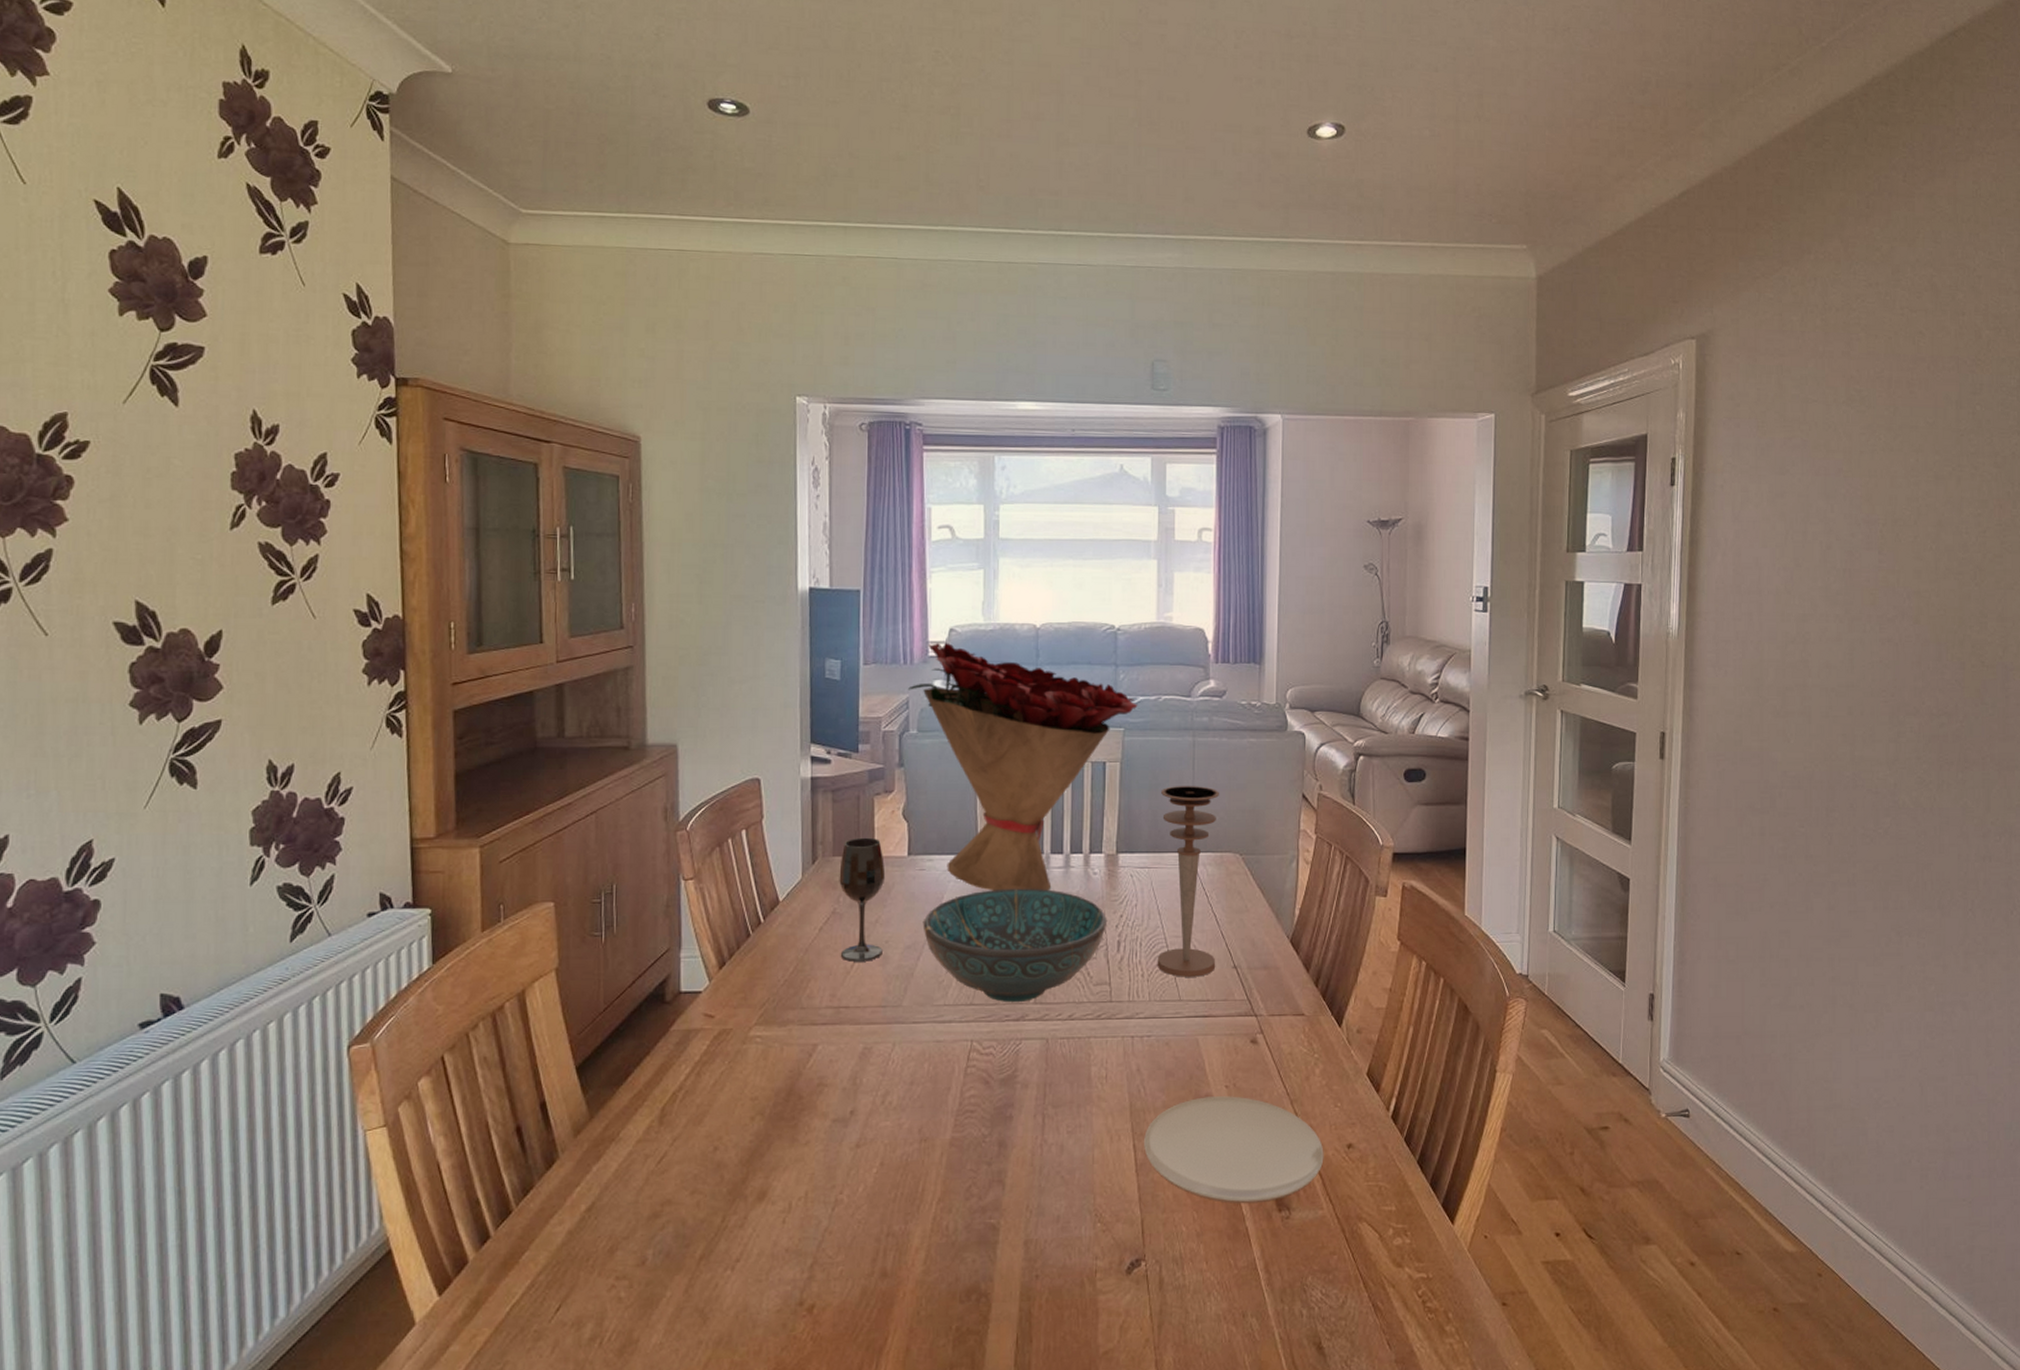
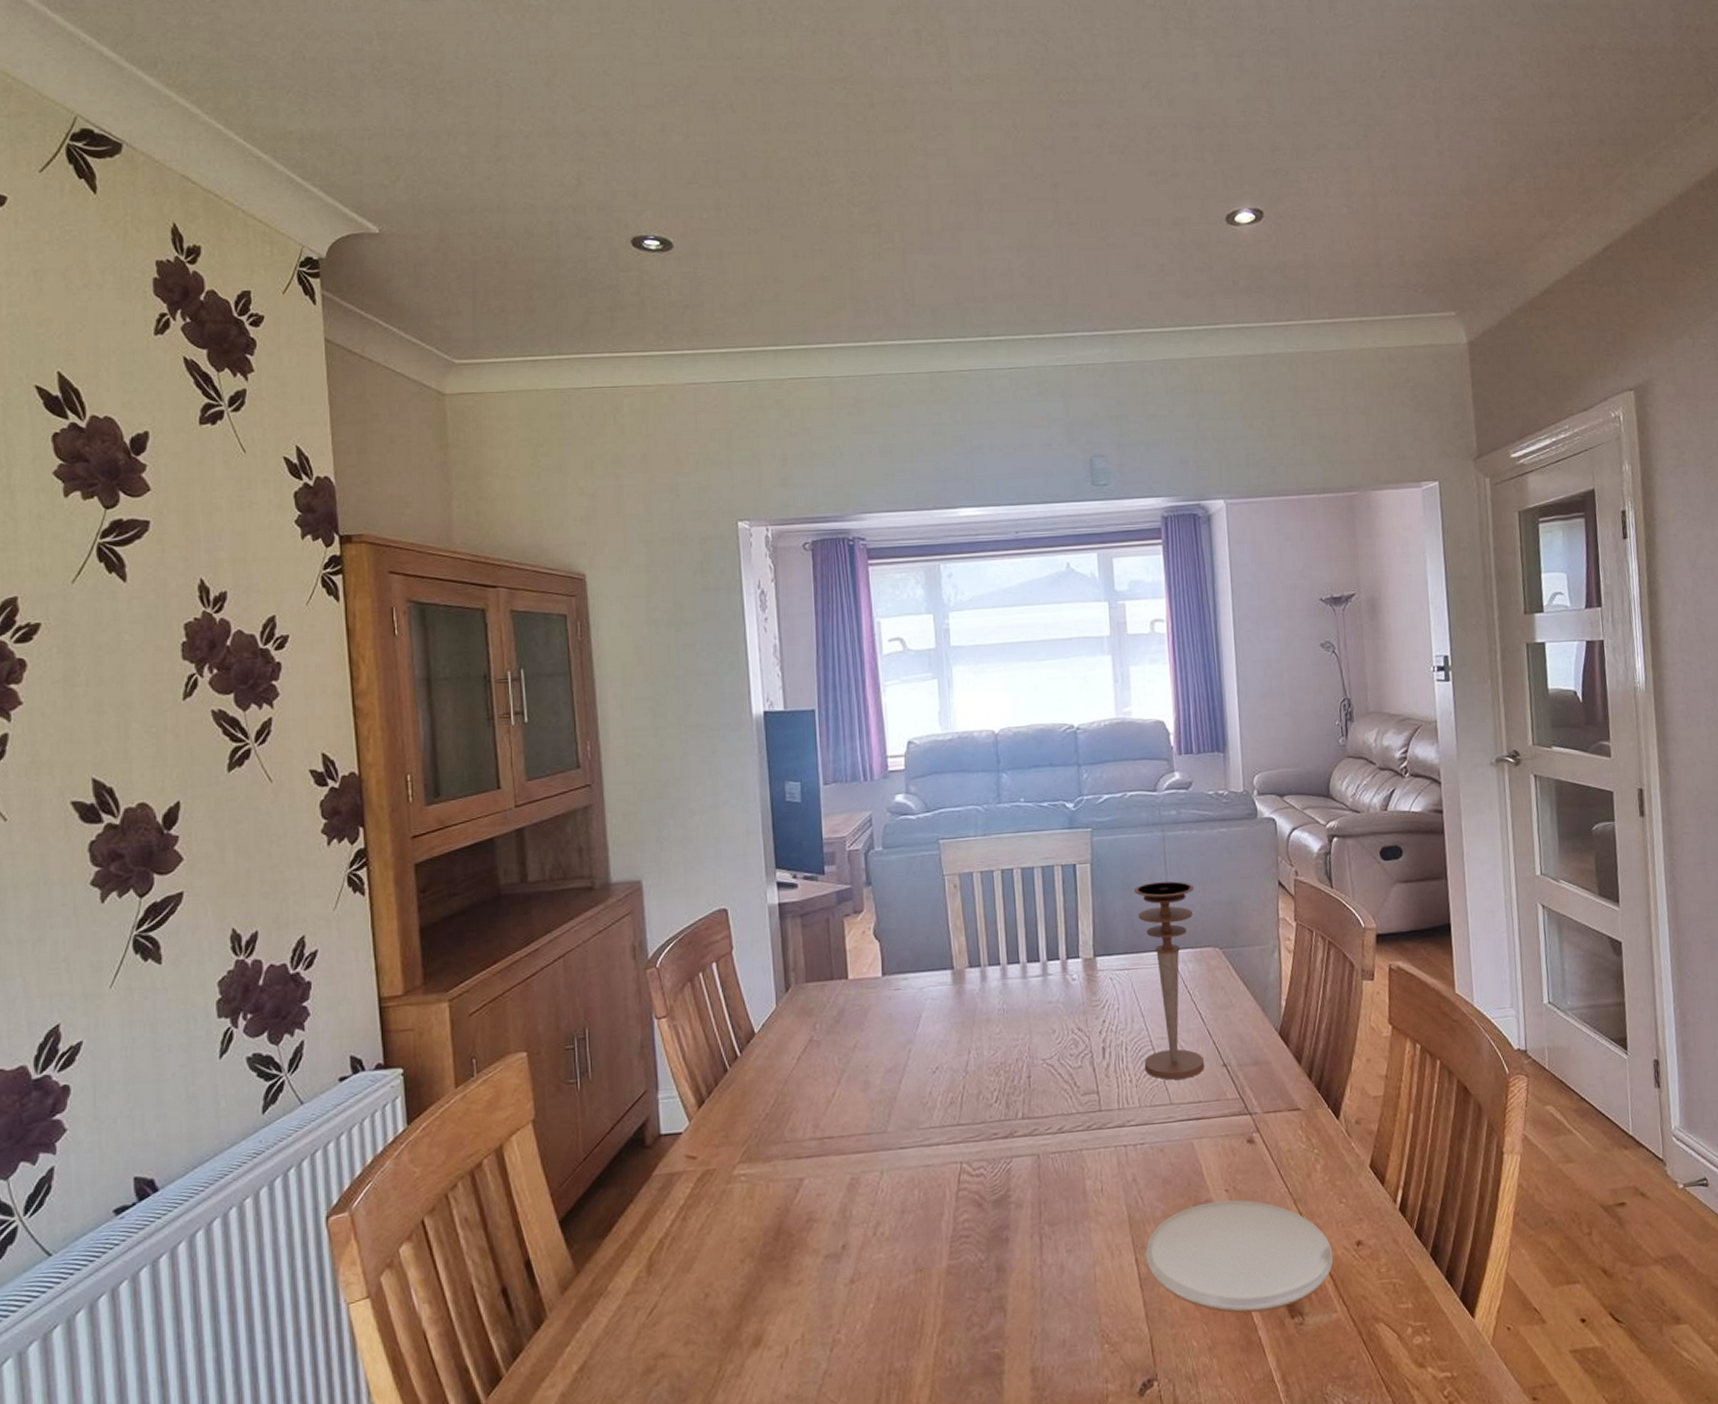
wine glass: present [839,837,886,962] -> none [813,960,864,1090]
flower bouquet: present [907,643,1138,891] -> none [869,756,1104,1006]
decorative bowl: present [923,888,1108,1003] -> none [902,999,1091,1121]

